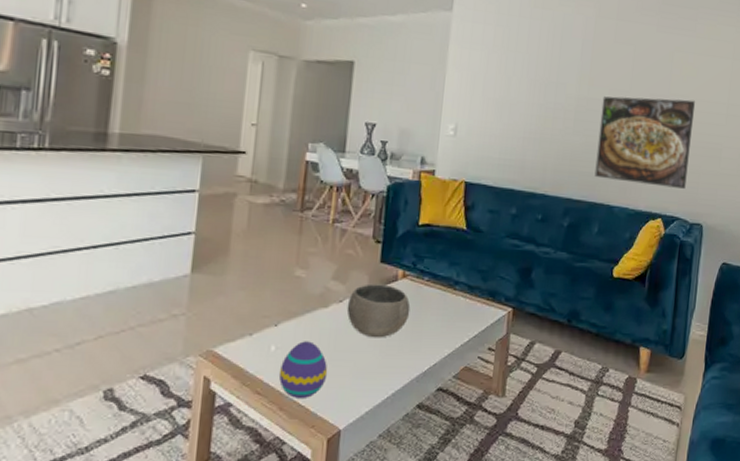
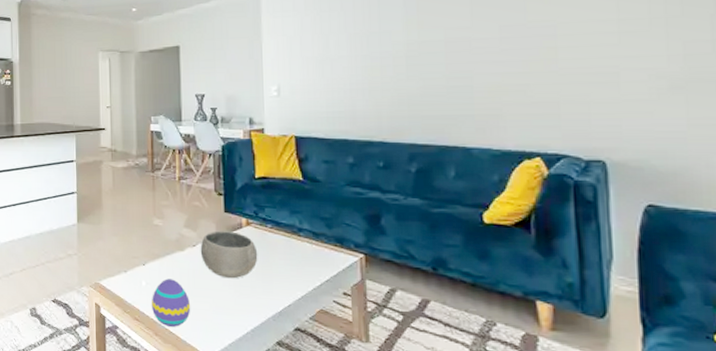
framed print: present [594,96,696,189] -> none [437,23,570,123]

